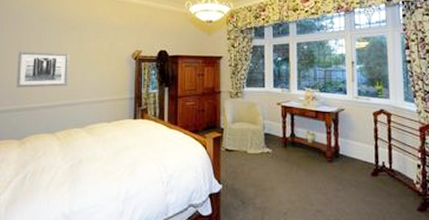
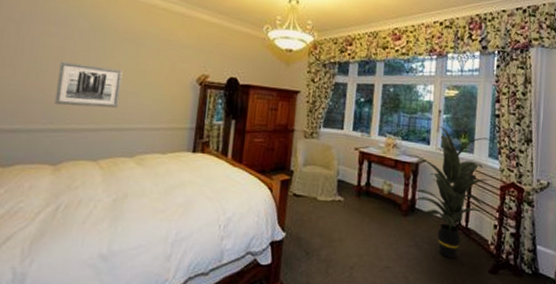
indoor plant: none [325,76,410,199] -> present [406,125,494,259]

